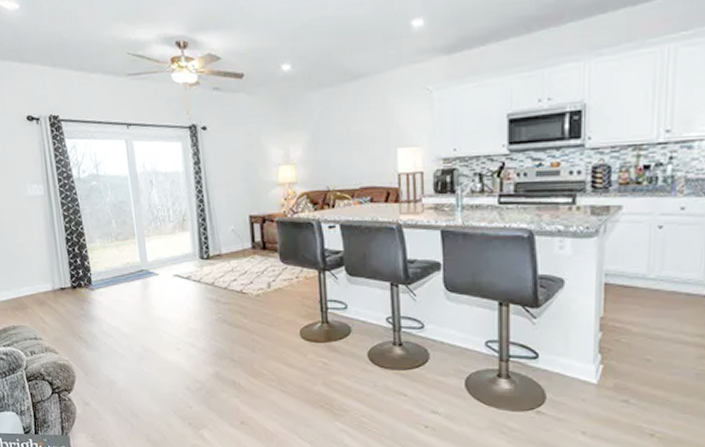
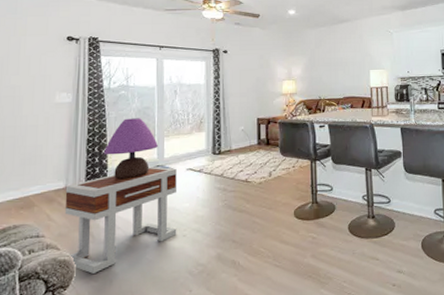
side table: none [53,270,170,380] -> present [64,166,177,274]
table lamp: none [84,214,139,284] -> present [104,118,158,180]

